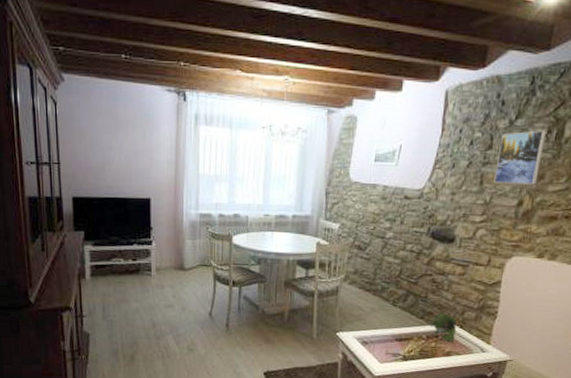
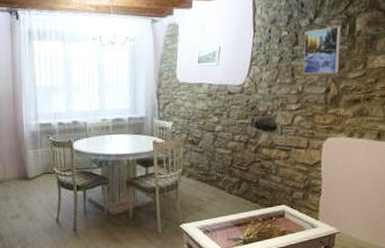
succulent plant: present [430,312,458,343] -> none [264,194,288,222]

